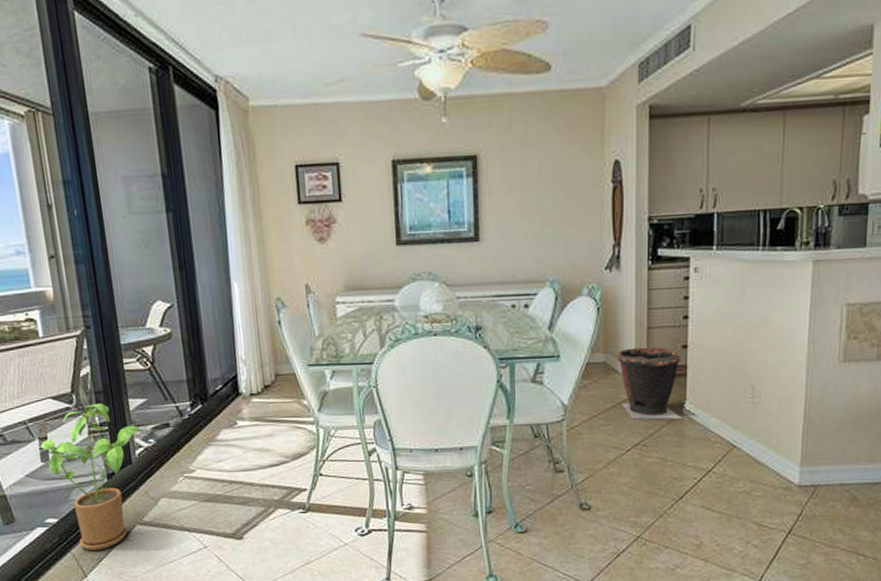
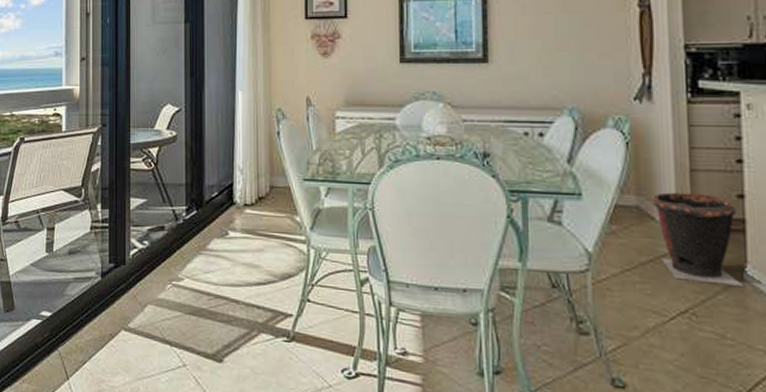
house plant: present [40,404,146,551] -> none [48,200,141,352]

